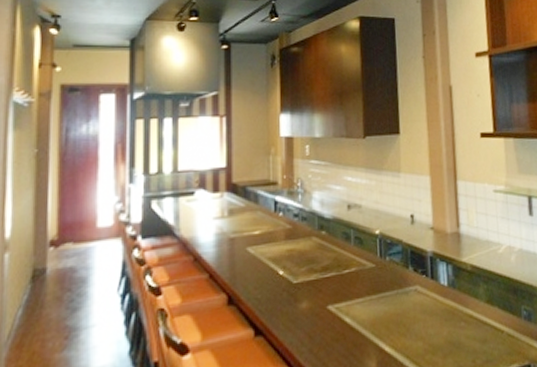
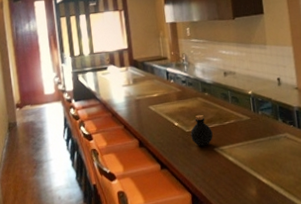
bottle: none [299,259,327,304] -> present [190,114,213,146]

